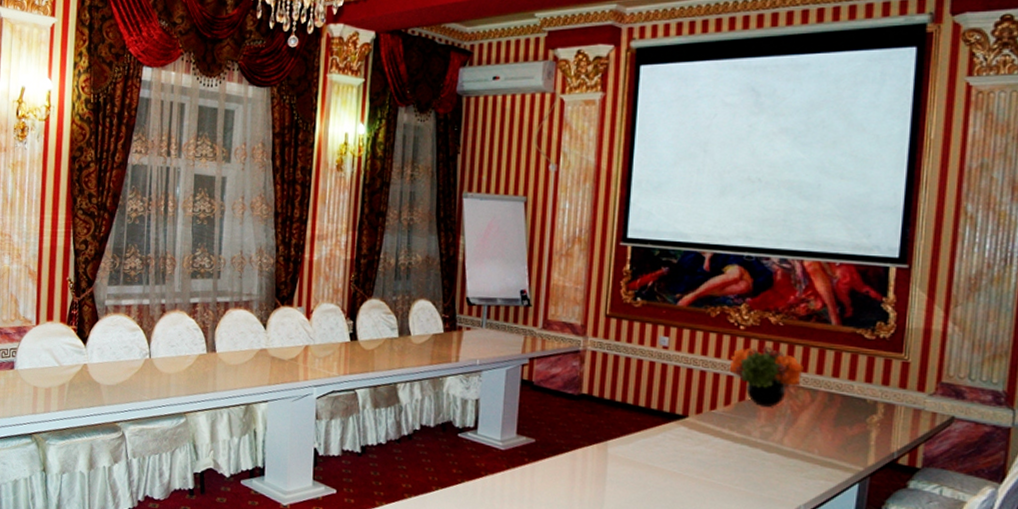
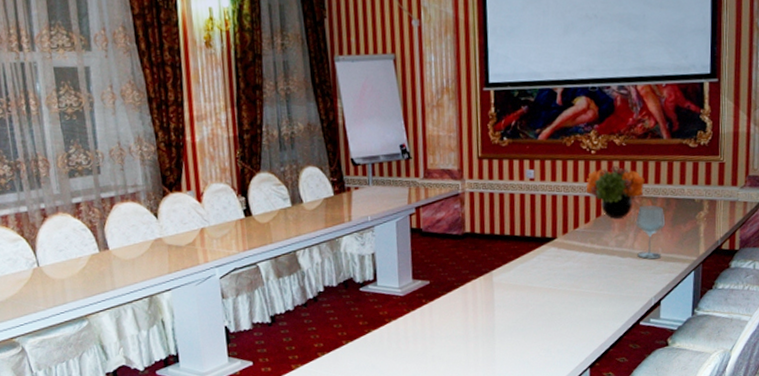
wine glass: none [786,396,827,461] -> present [635,205,666,260]

